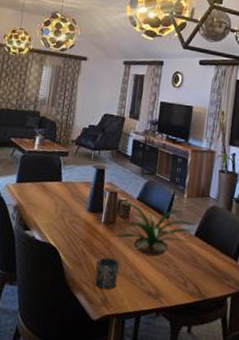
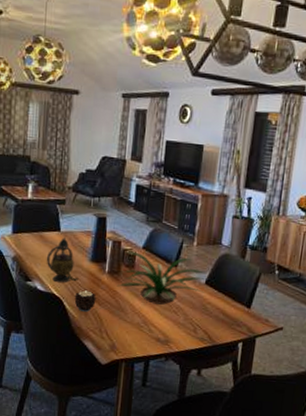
teapot: none [46,187,75,233] -> present [46,236,78,283]
candle: none [69,240,91,263] -> present [74,290,96,312]
cup: present [94,257,119,290] -> none [101,306,126,337]

